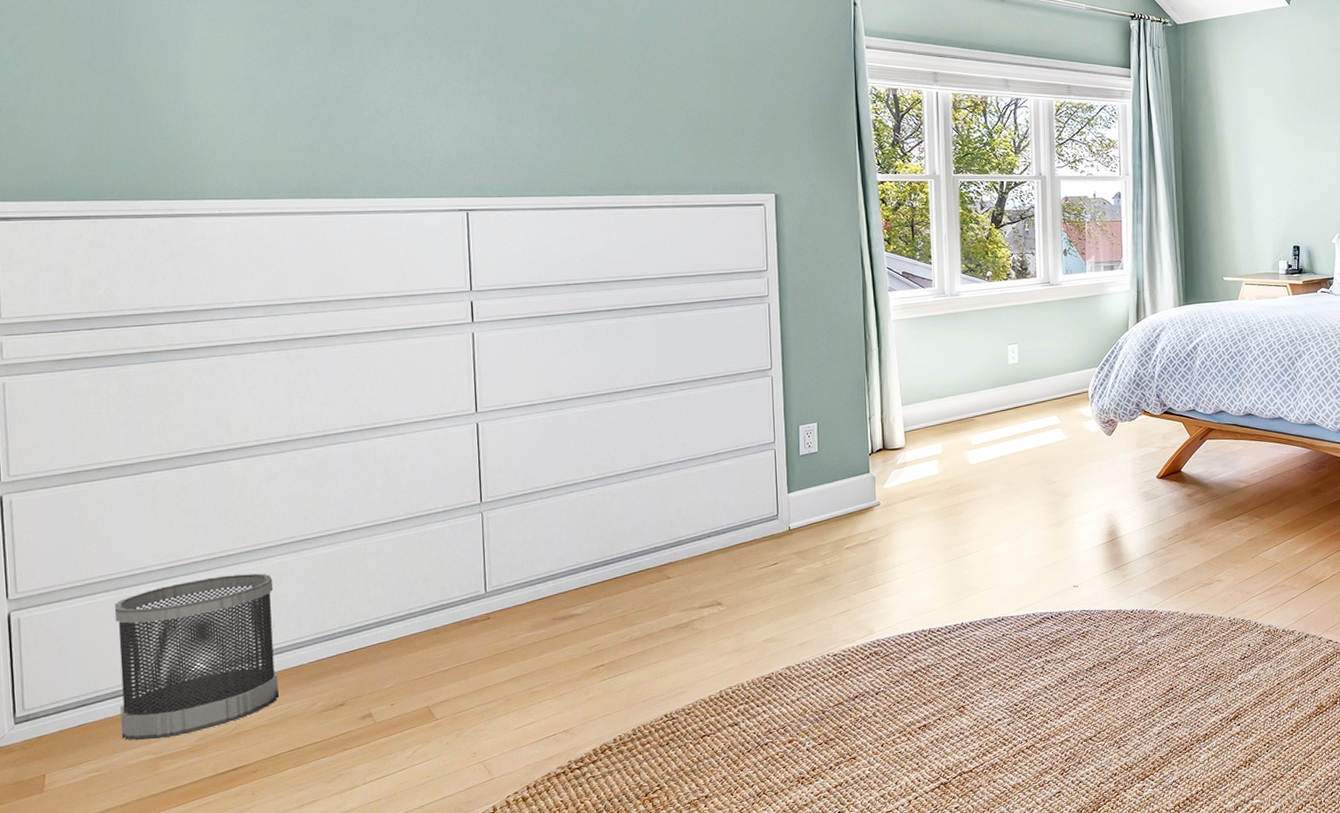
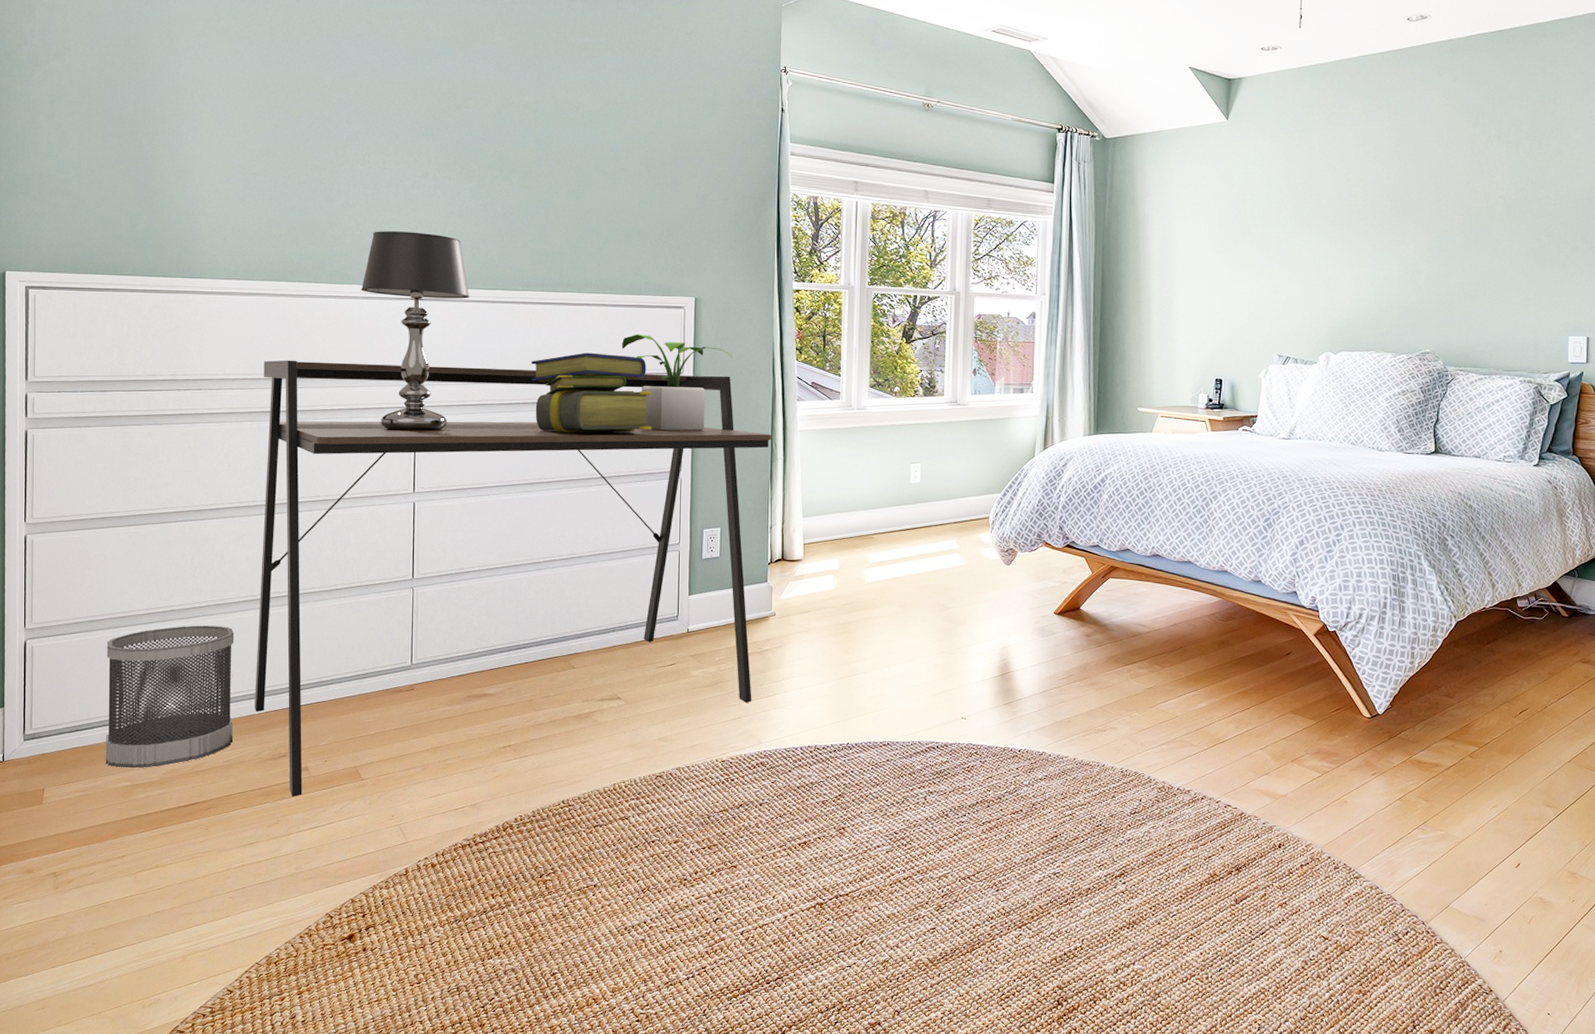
desk: none [288,271,865,747] -> present [254,360,772,797]
table lamp: none [400,139,527,349] -> present [361,231,470,431]
stack of books: none [601,255,738,340] -> present [531,352,652,434]
potted plant: none [700,234,818,330] -> present [622,334,732,432]

